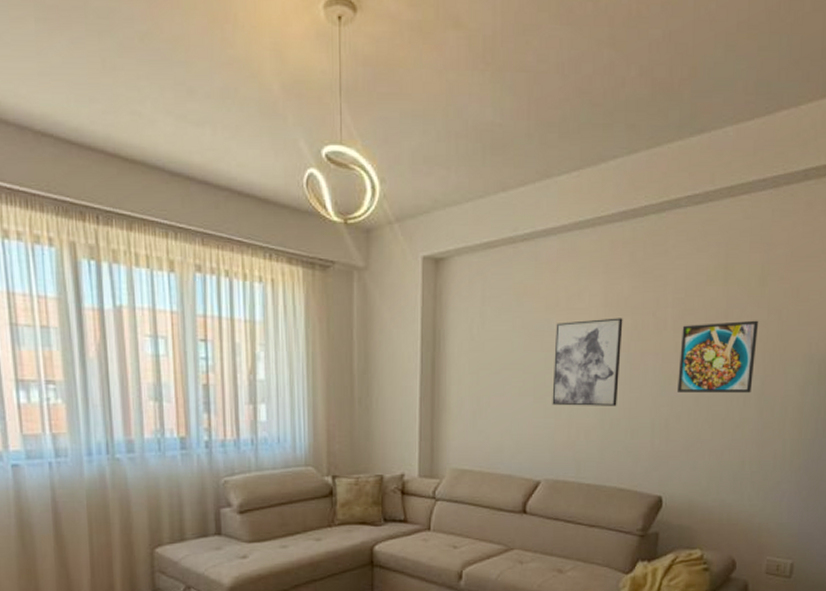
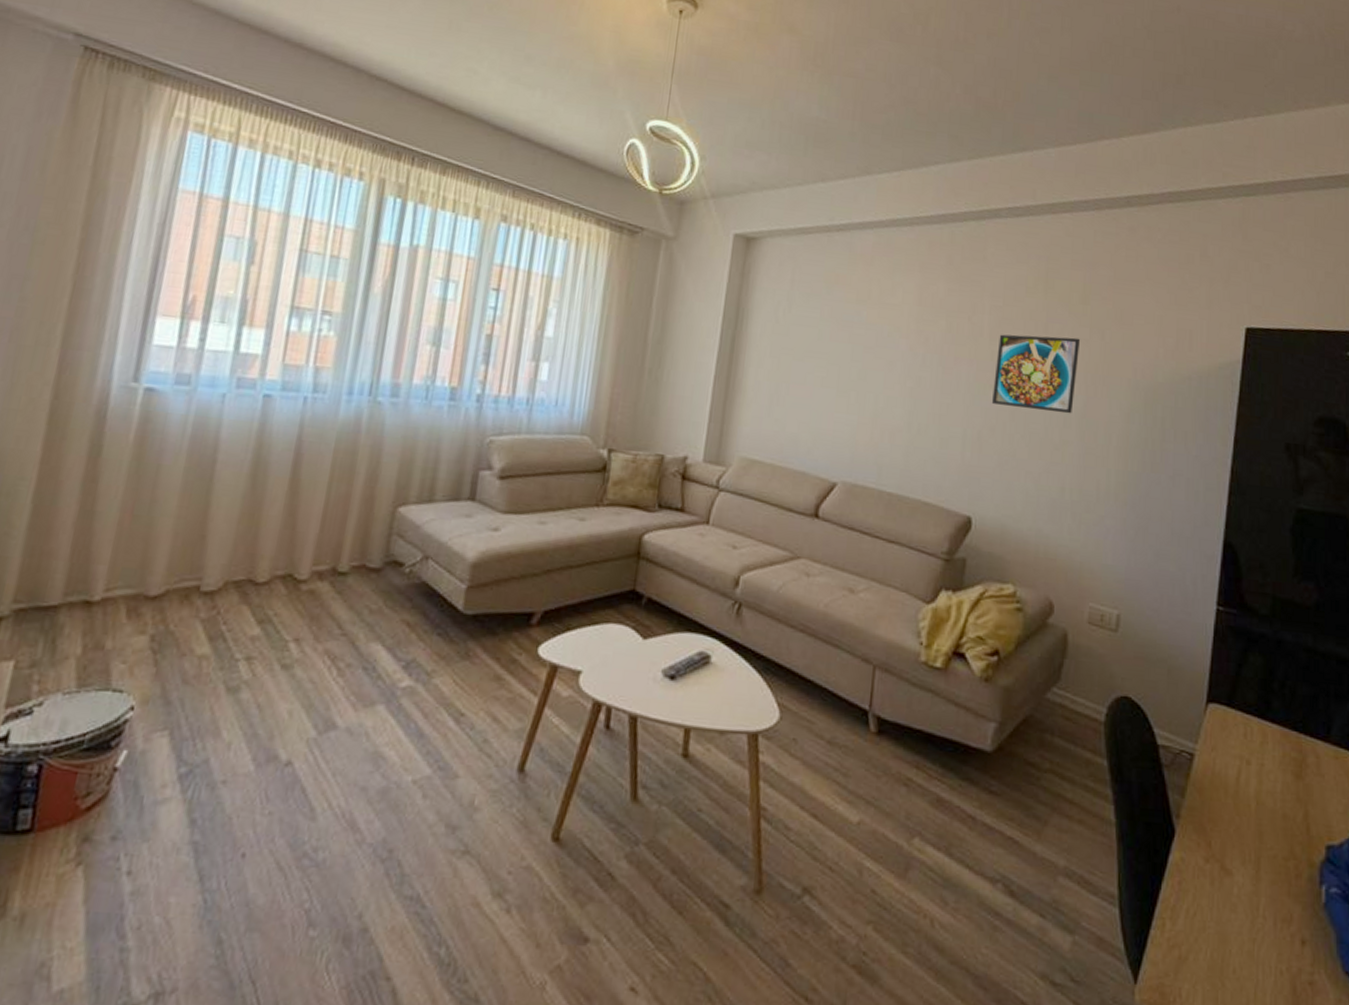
wall art: present [552,318,623,406] -> none [856,316,937,410]

